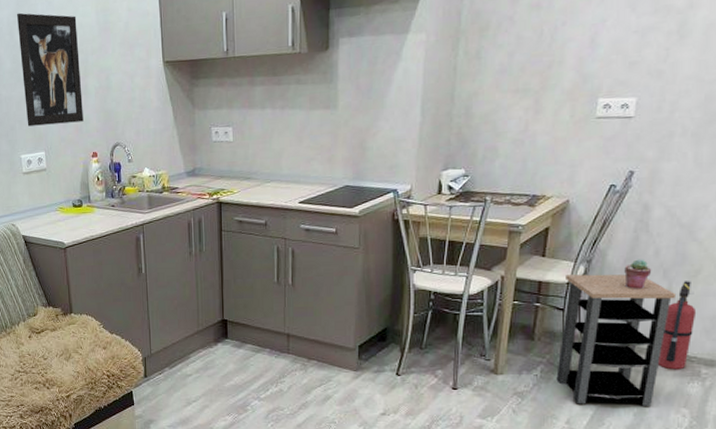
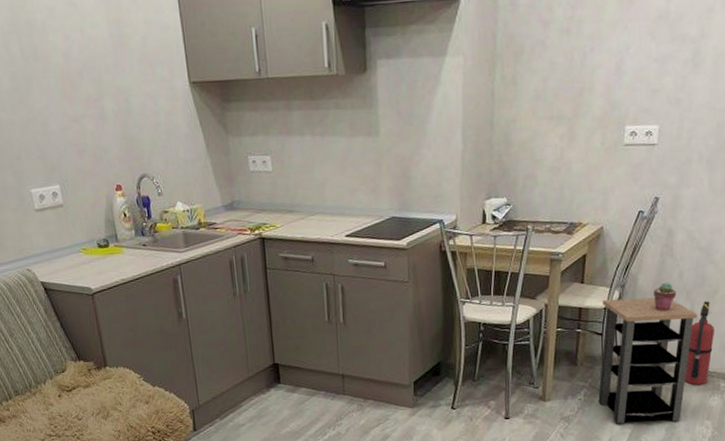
wall art: present [17,13,83,126] -> none [12,21,103,156]

